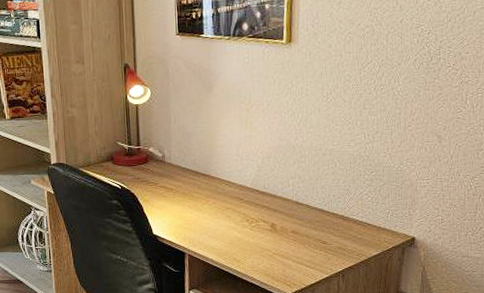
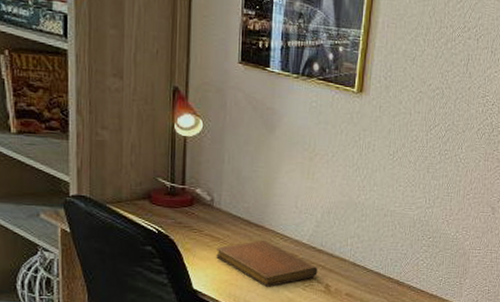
notebook: none [170,188,263,229] -> present [216,240,318,287]

